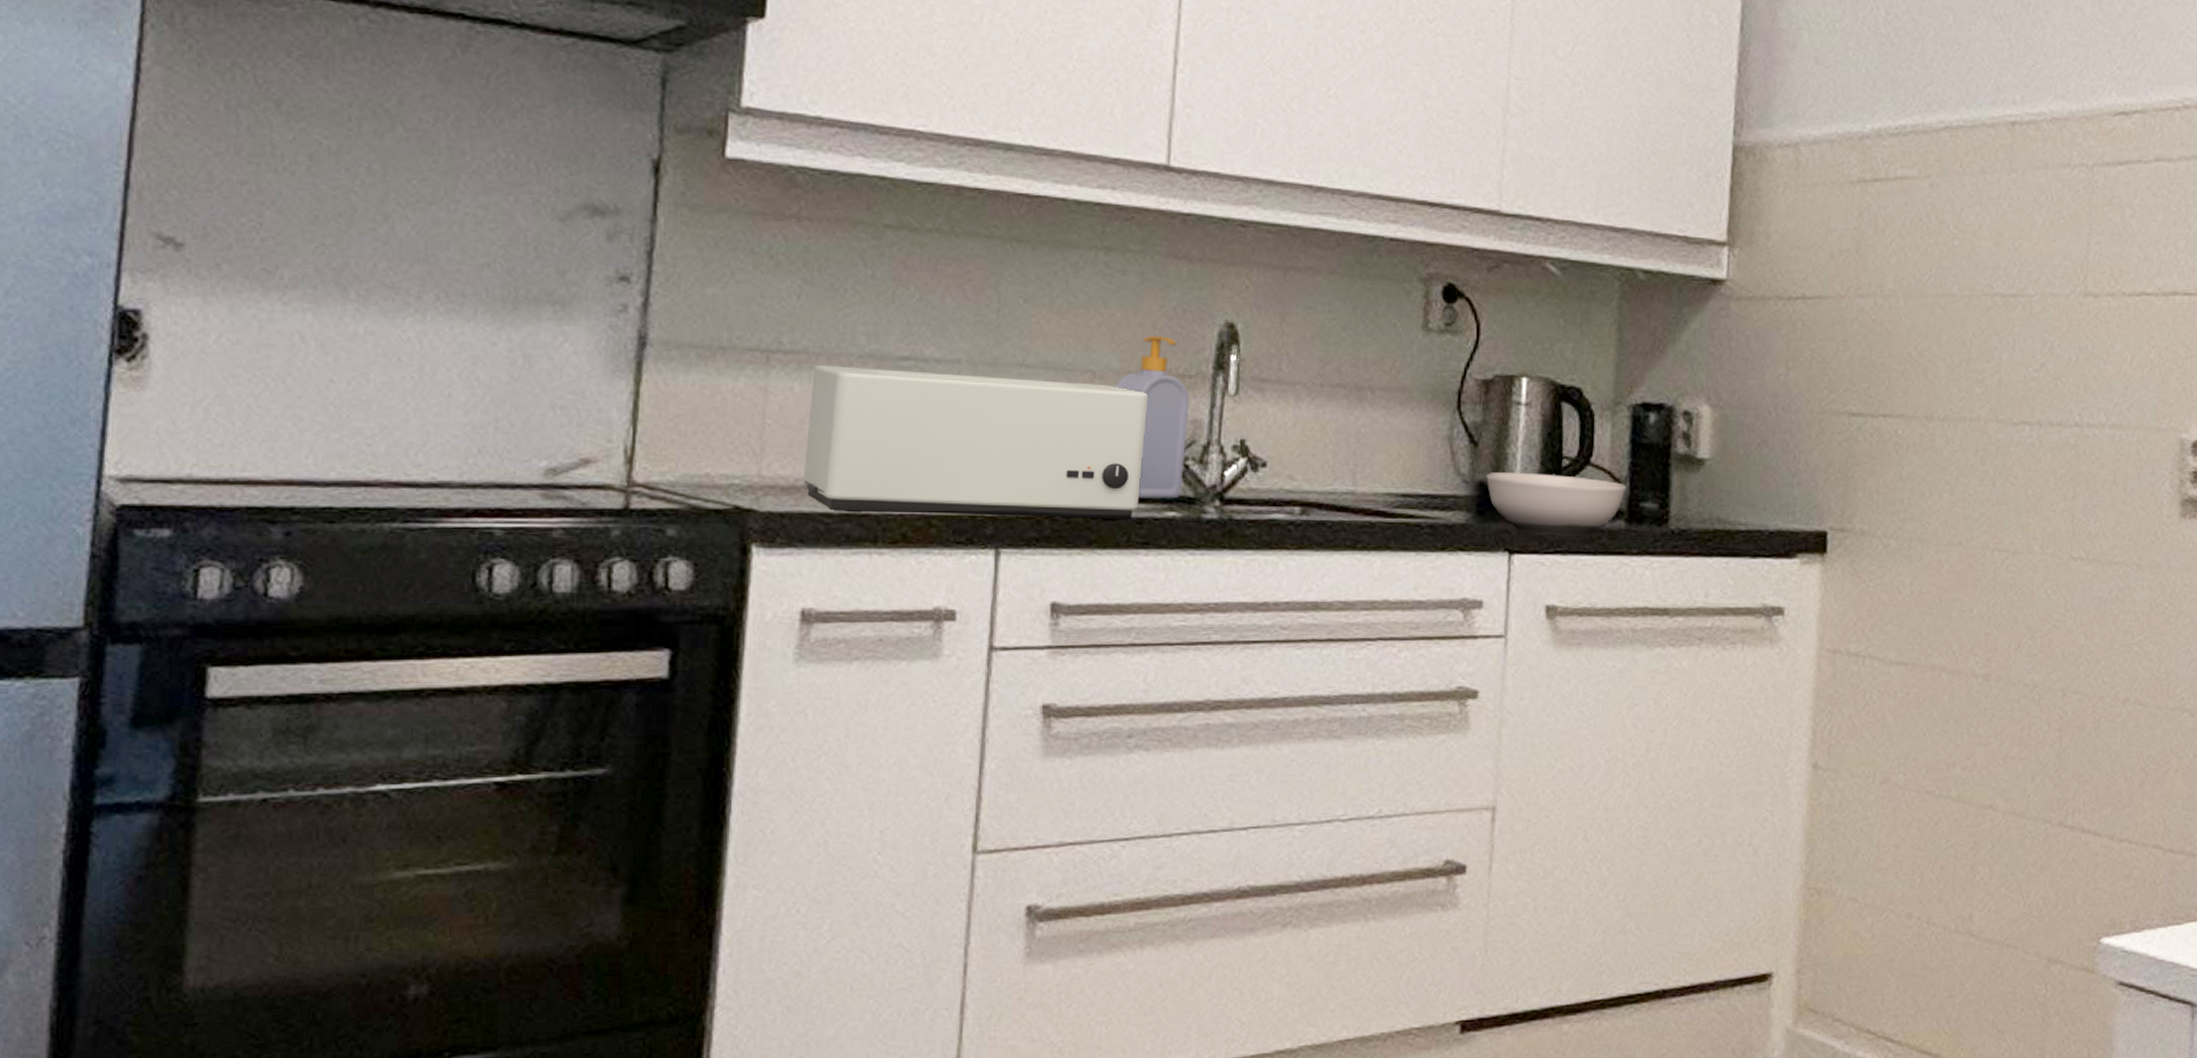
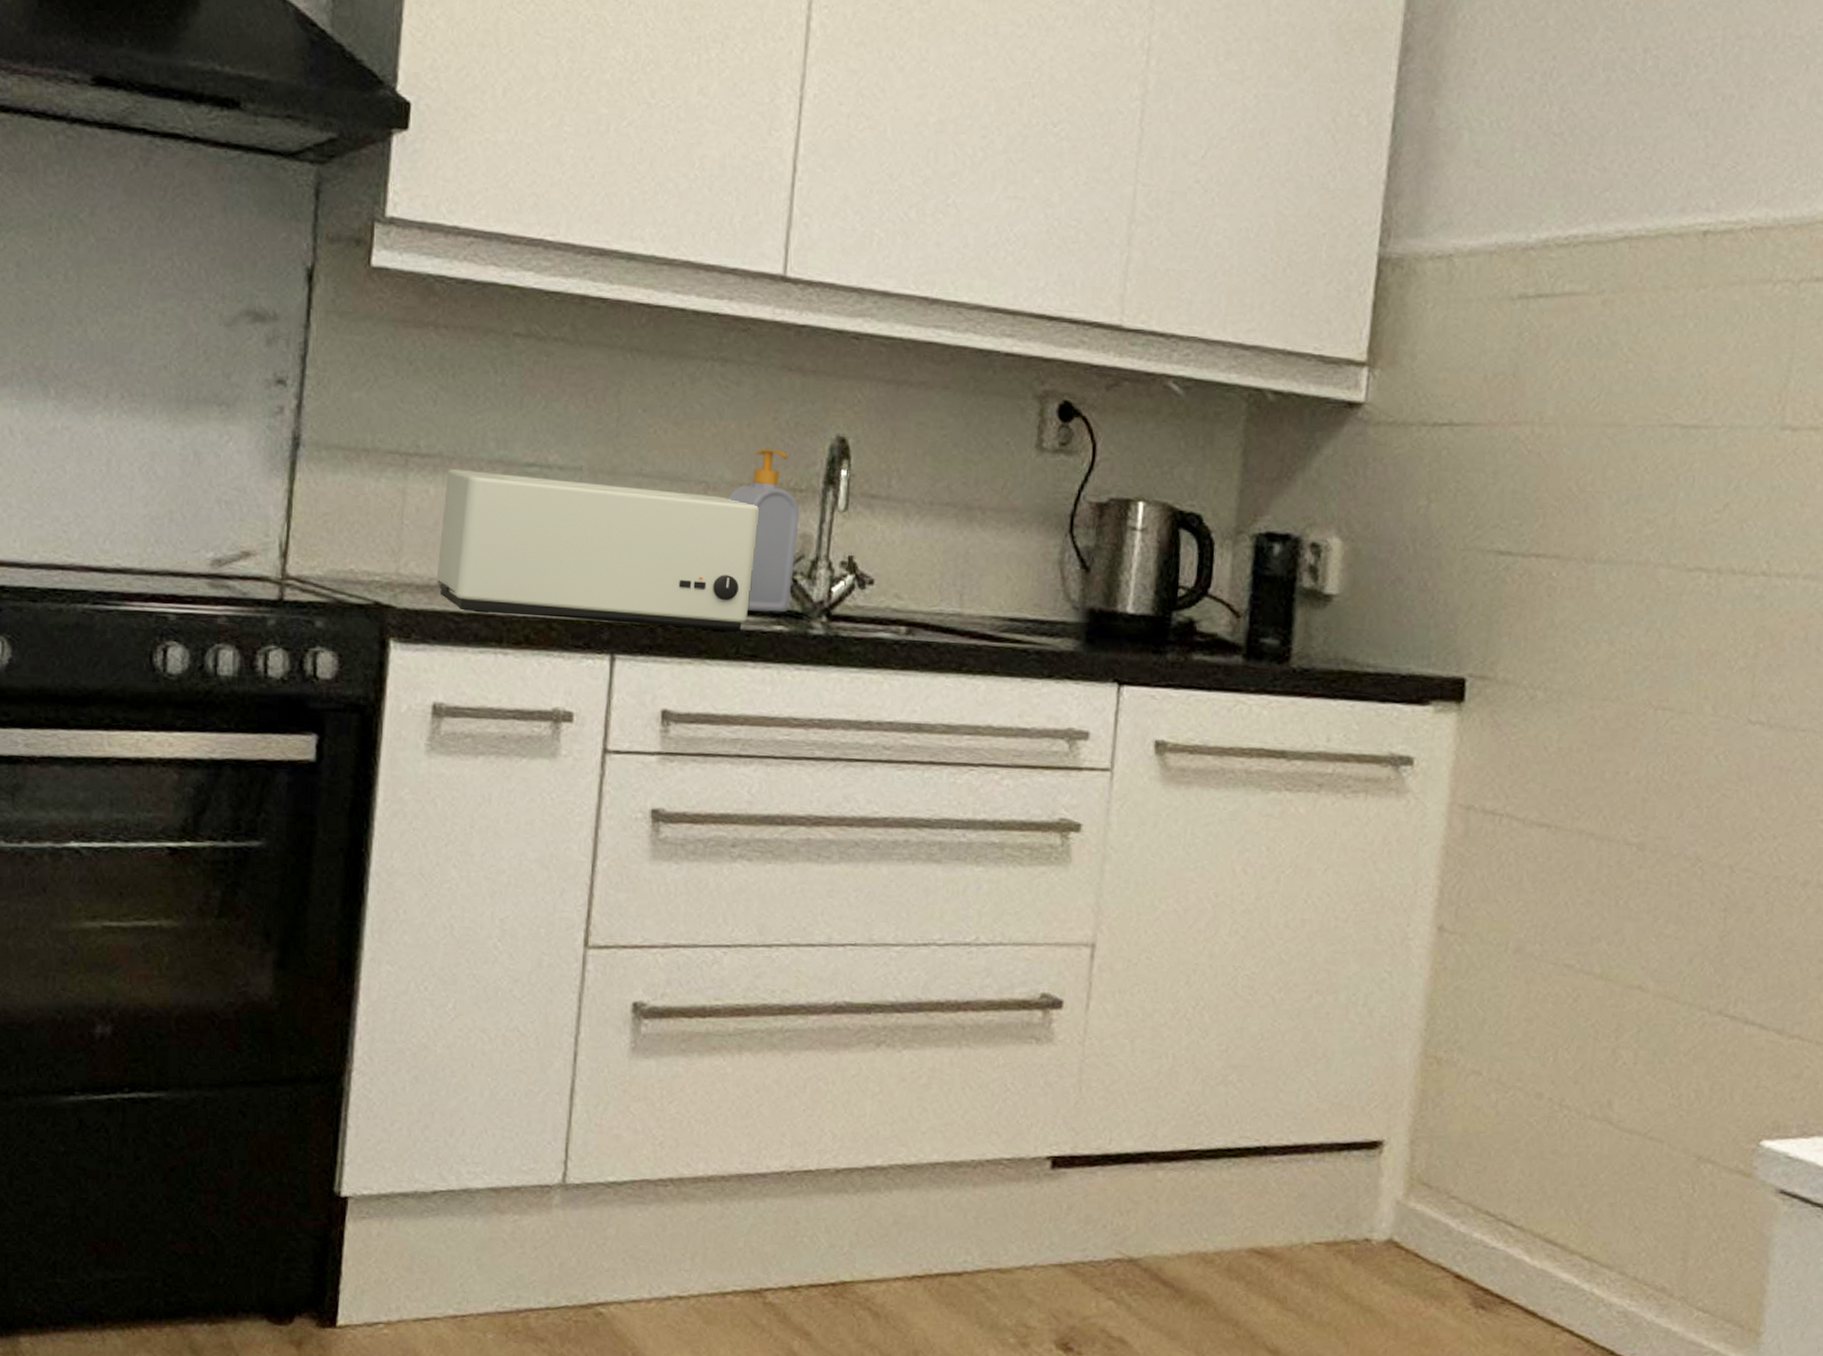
bowl: present [1486,471,1627,536] -> none [1097,599,1246,671]

